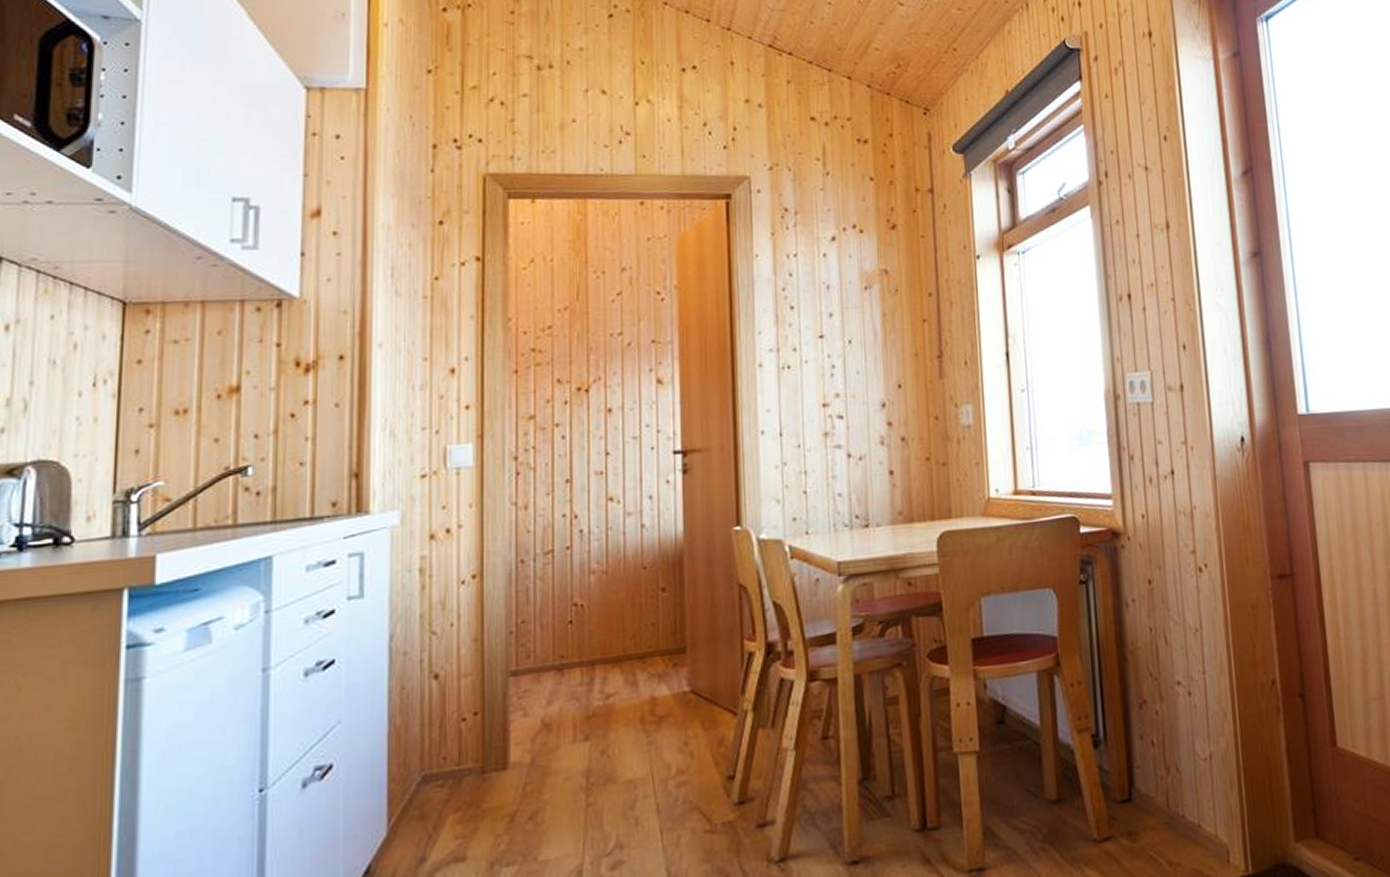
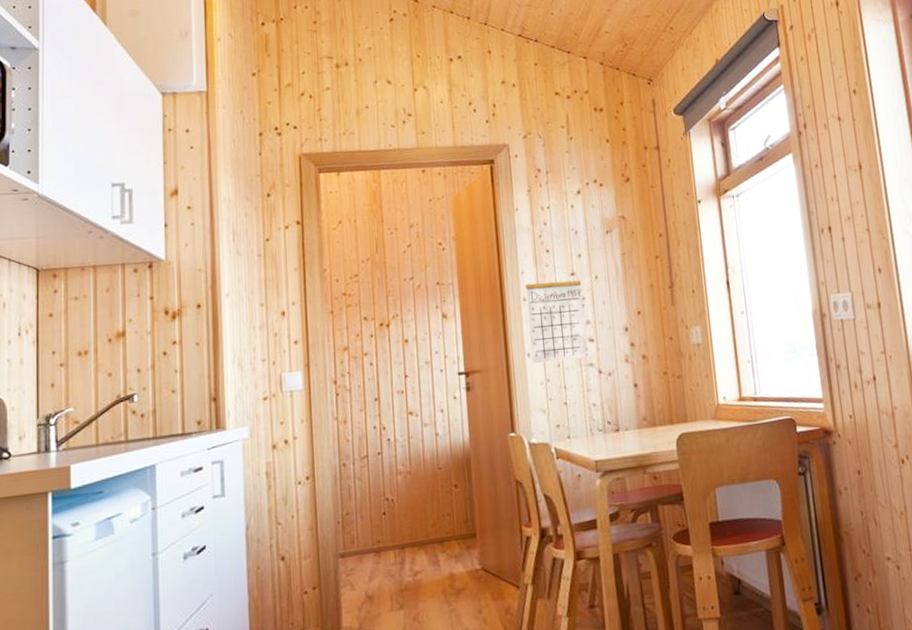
calendar: none [762,324,833,444] -> present [525,264,586,364]

